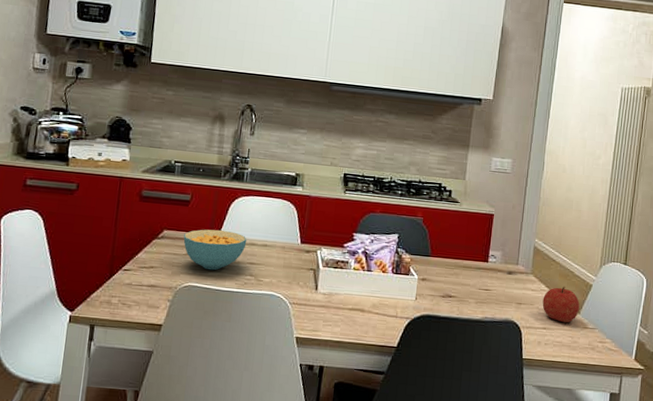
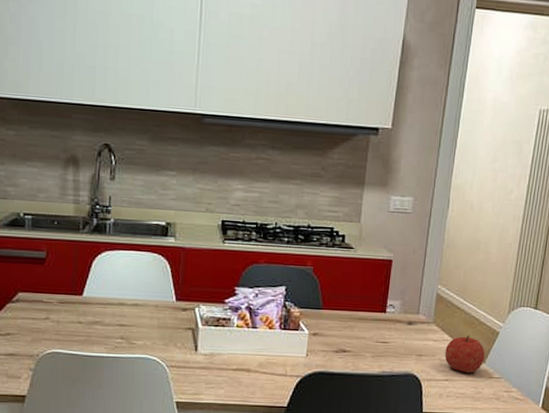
cereal bowl: present [183,229,247,271] -> none [42,289,115,335]

